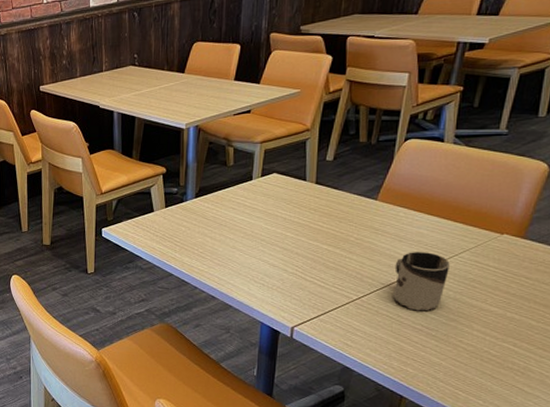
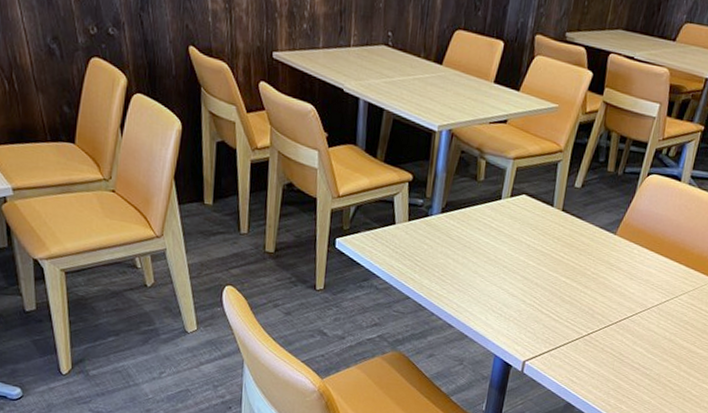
cup: present [393,252,450,311] -> none [618,290,670,350]

